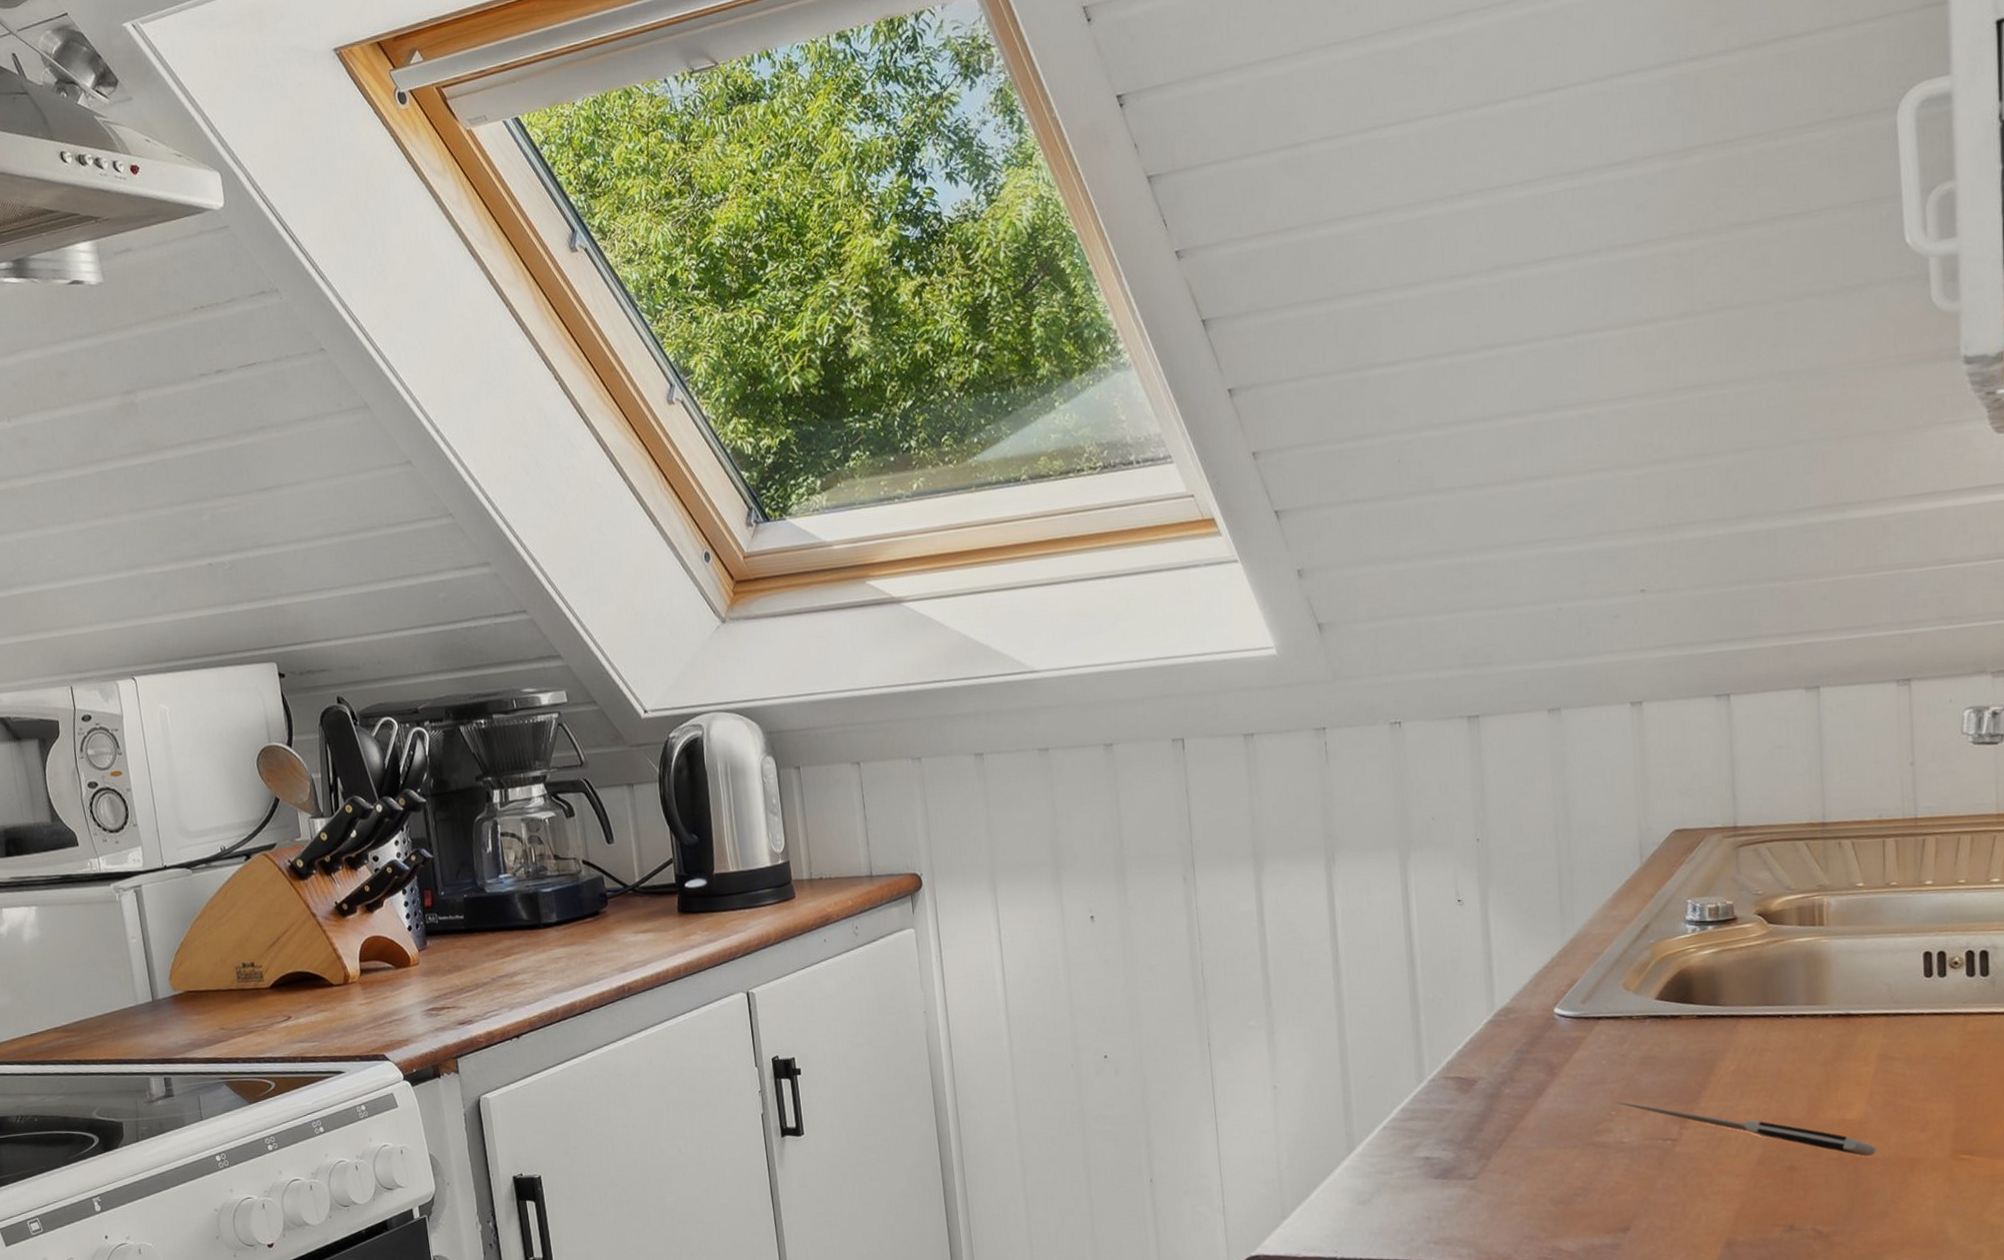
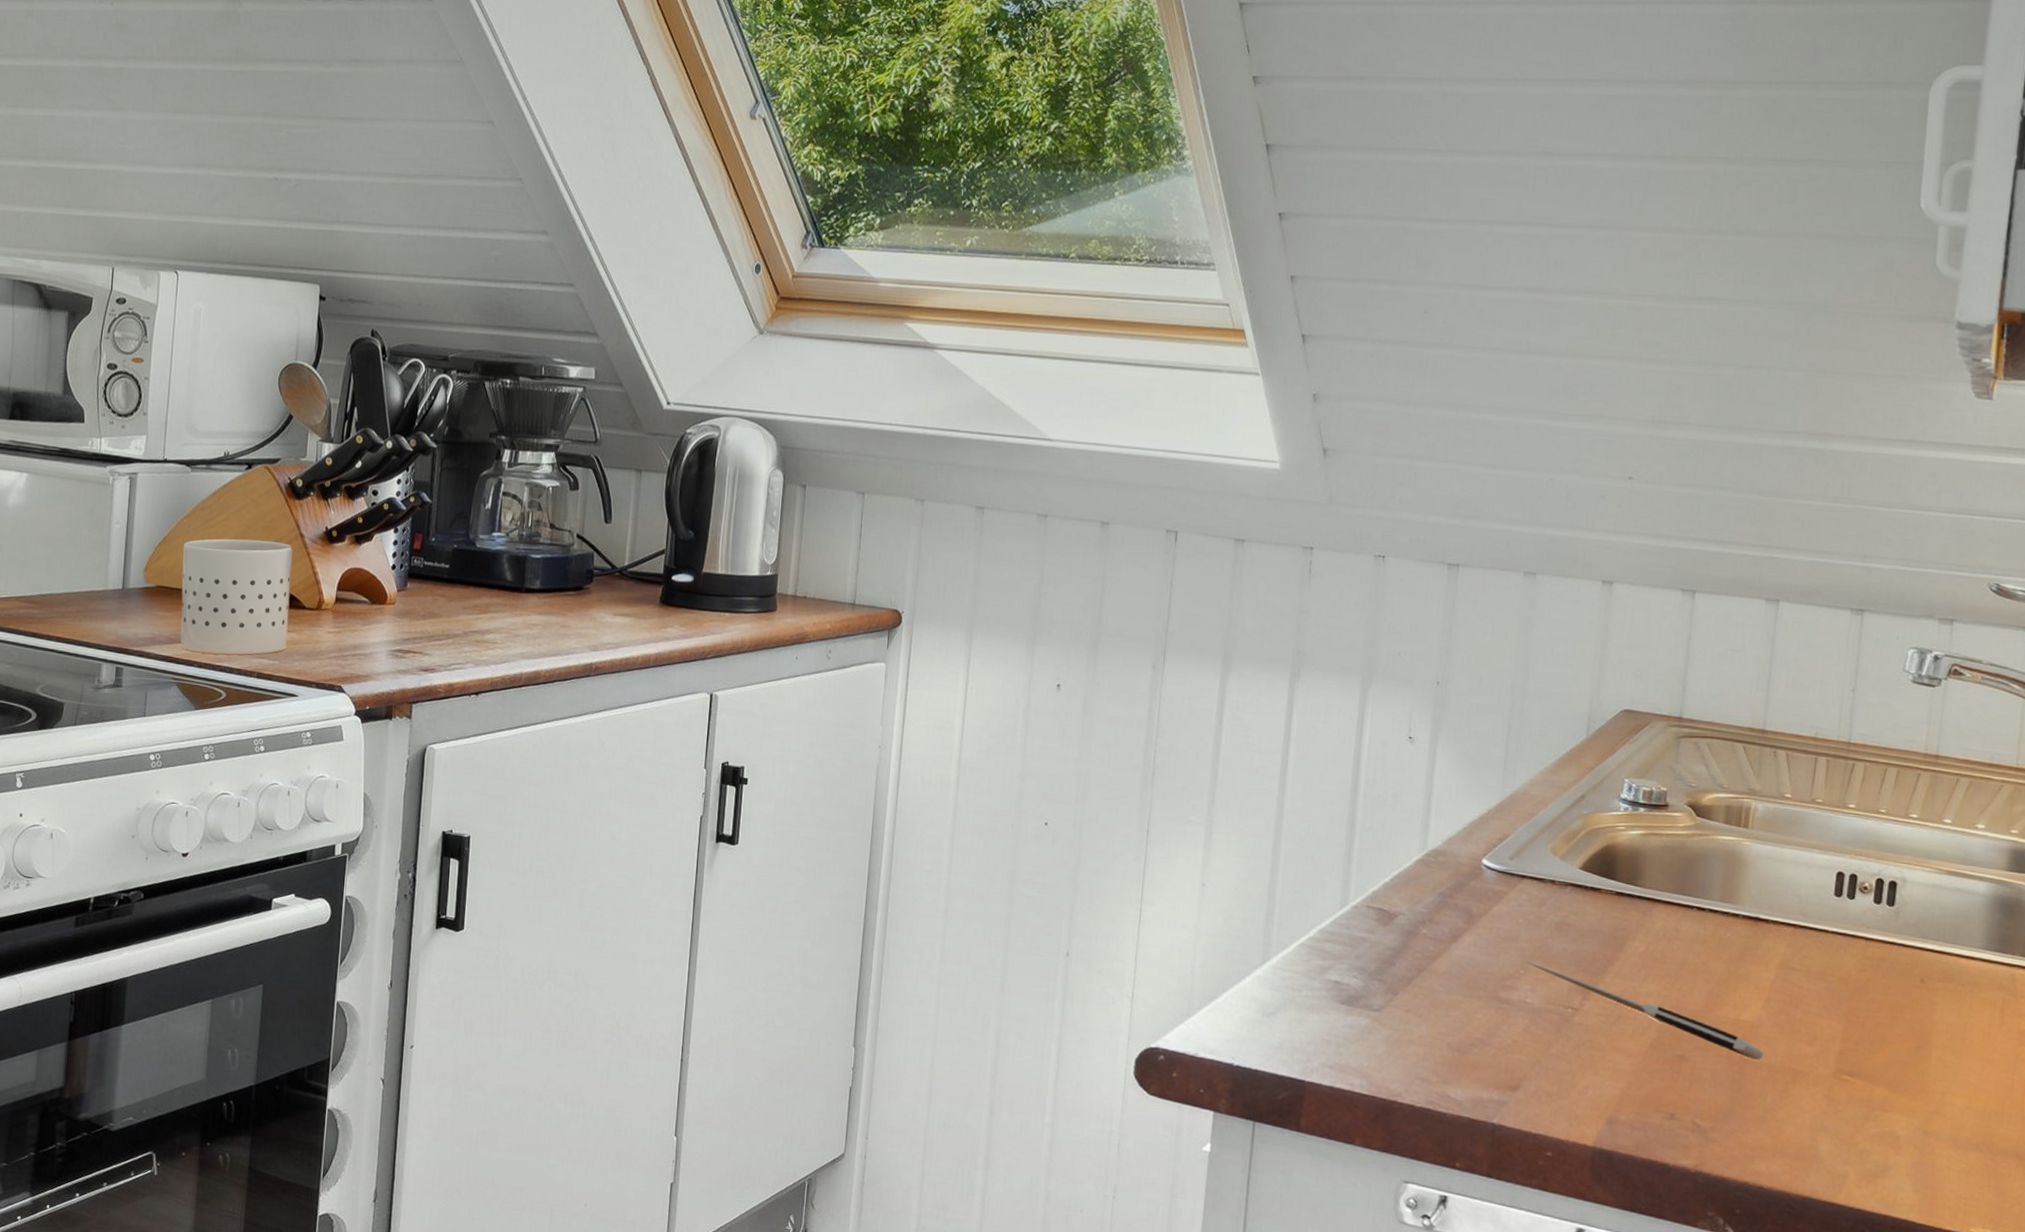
mug: none [201,925,323,1049] -> present [179,538,293,656]

